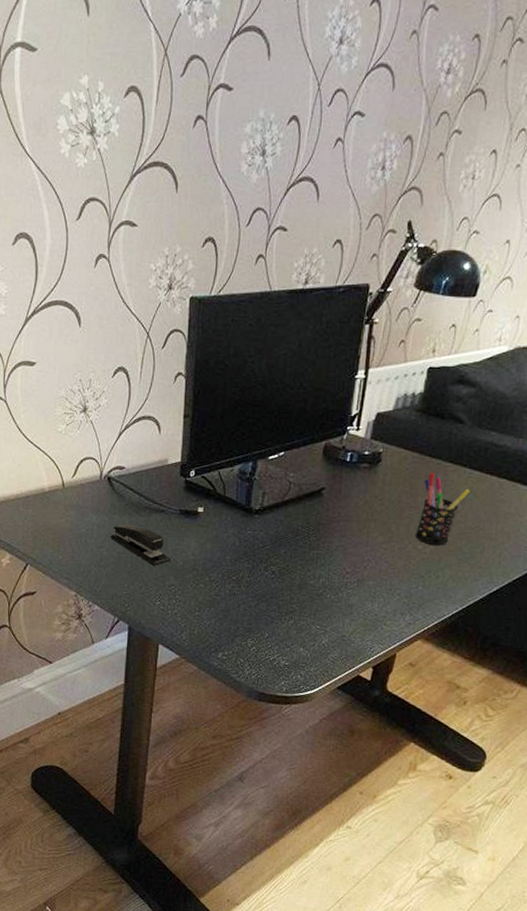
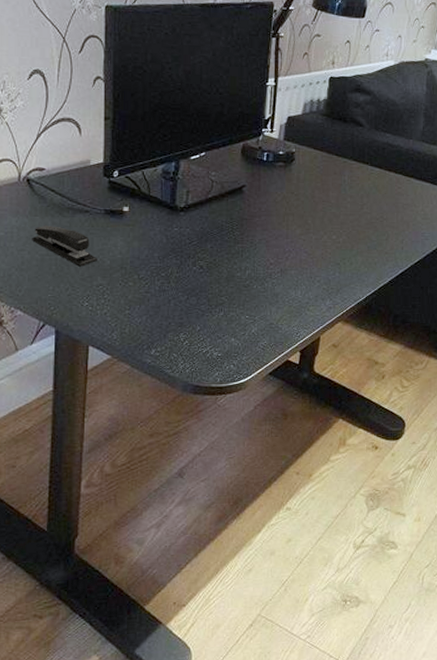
pen holder: present [415,473,470,546] -> none [329,170,373,235]

